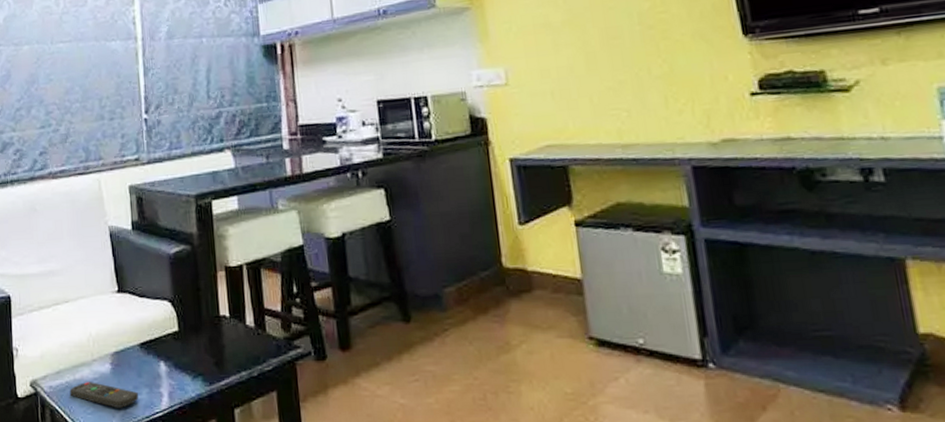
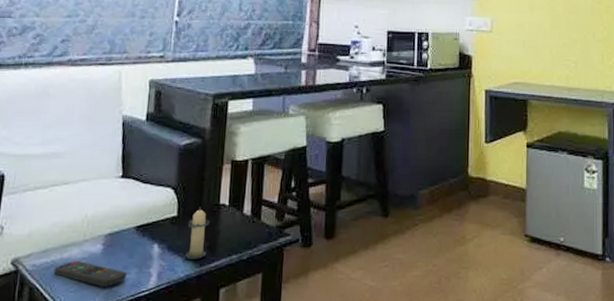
candle: none [191,320,215,377] -> present [185,207,210,259]

